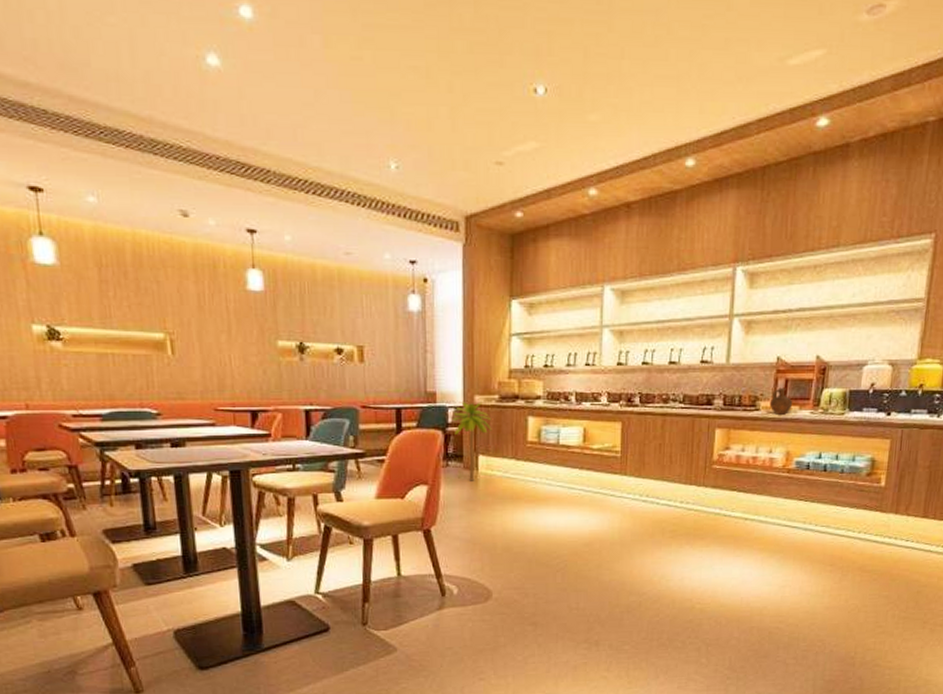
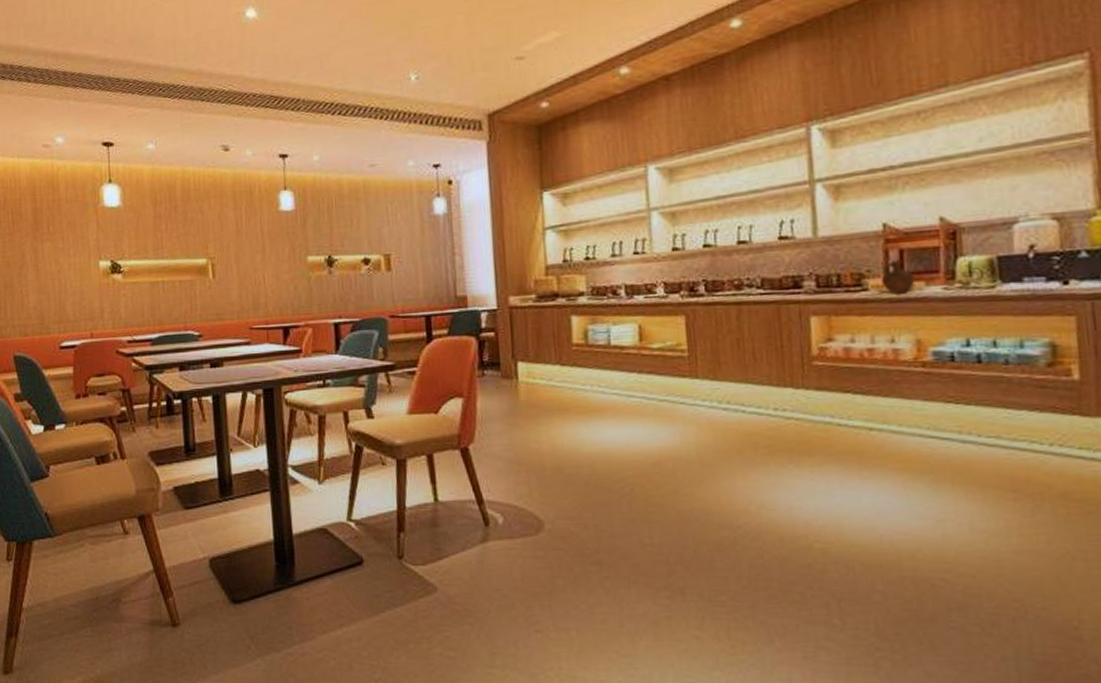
palm tree: present [451,402,492,481] -> none [485,303,531,392]

